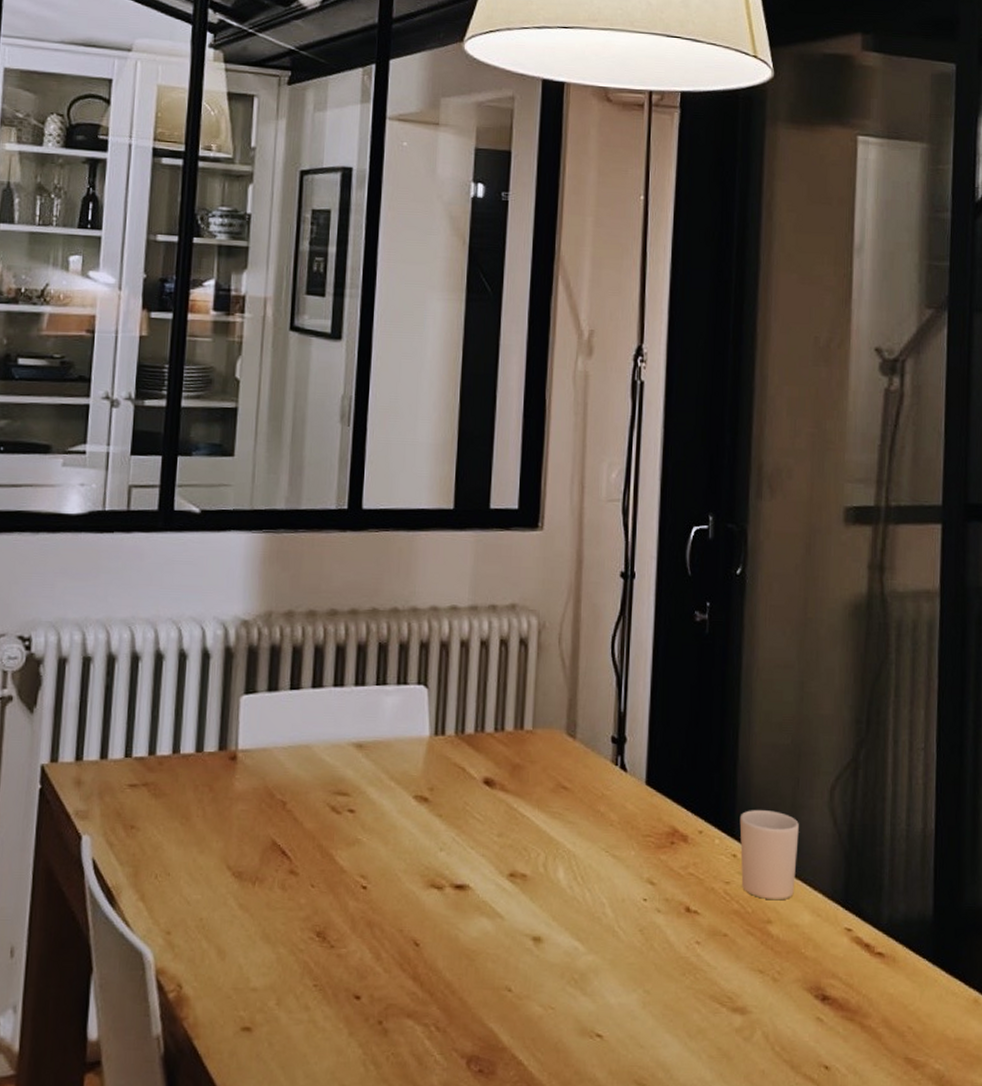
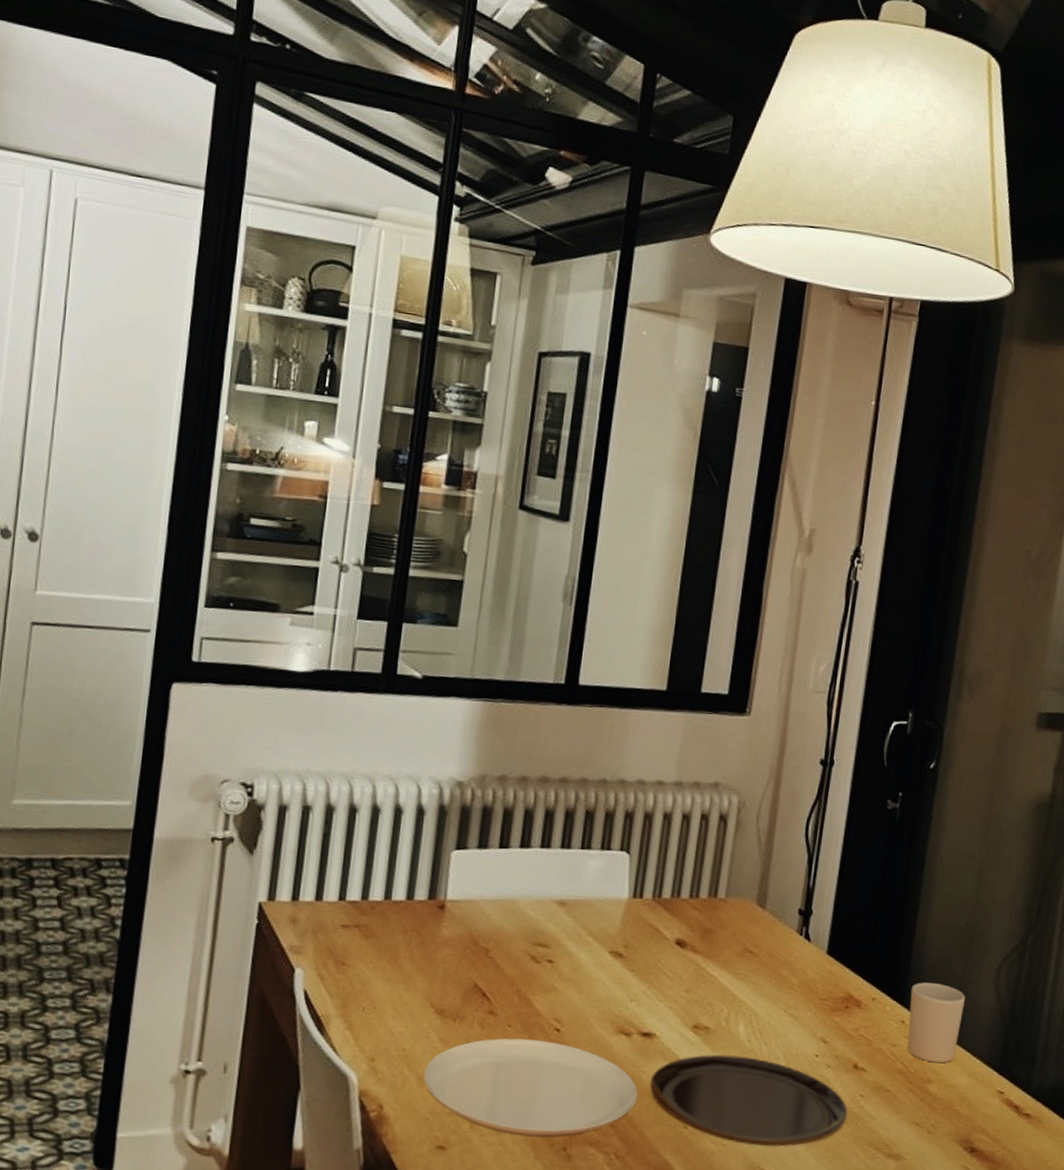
plate: none [224,899,455,1011] -> present [424,1038,638,1138]
plate: none [467,905,684,1006] -> present [649,1054,848,1147]

